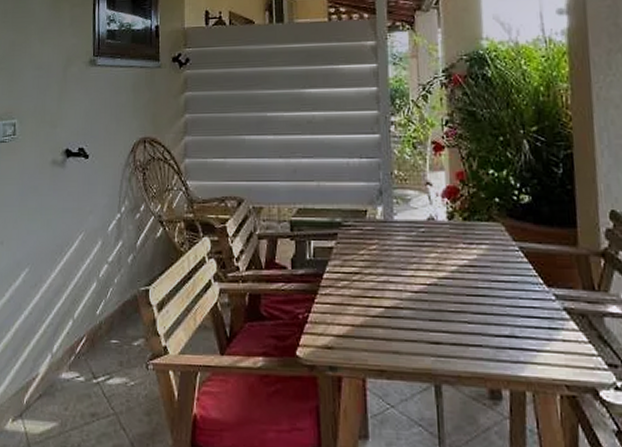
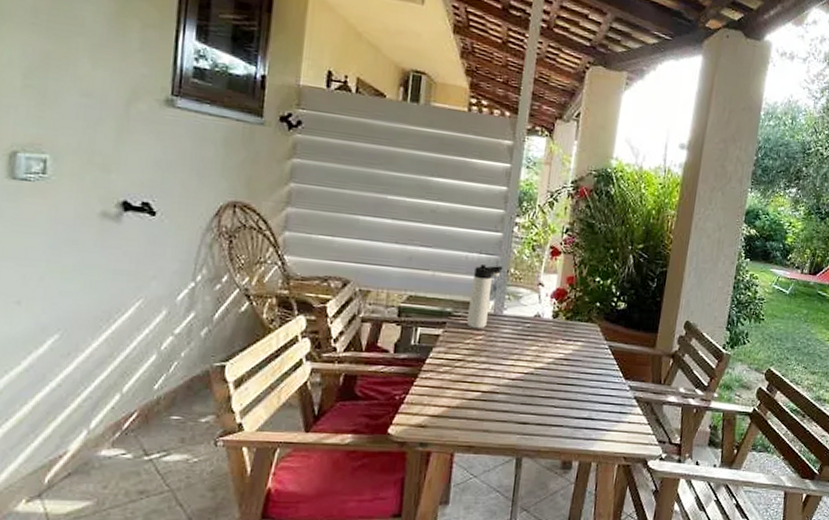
thermos bottle: none [357,169,386,238] -> present [467,264,503,329]

